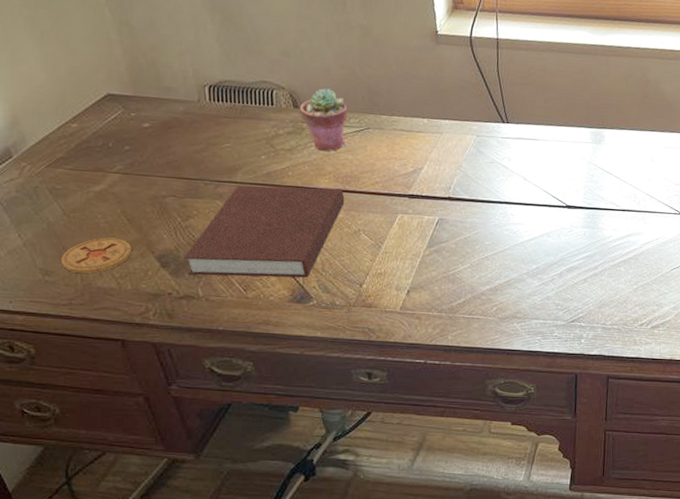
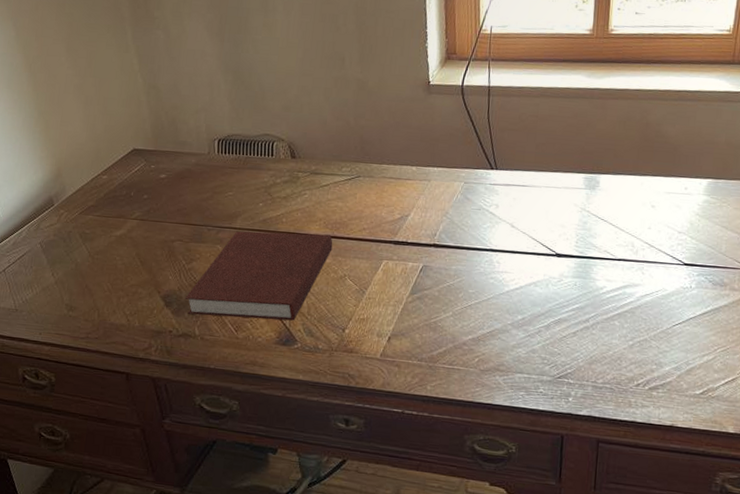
coaster: present [60,237,133,274] -> none [83,277,143,311]
potted succulent: present [300,88,348,151] -> none [297,139,341,199]

